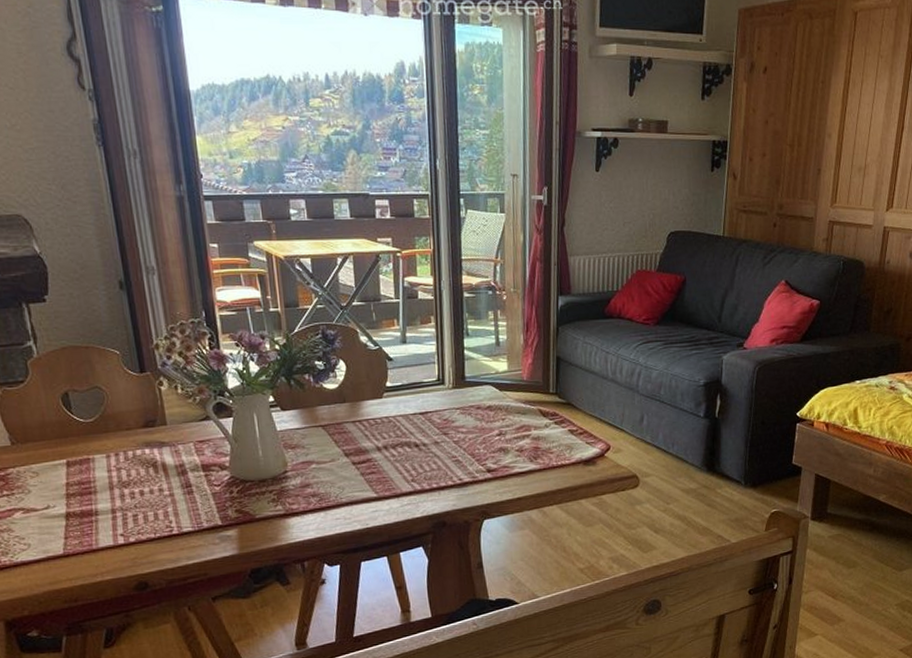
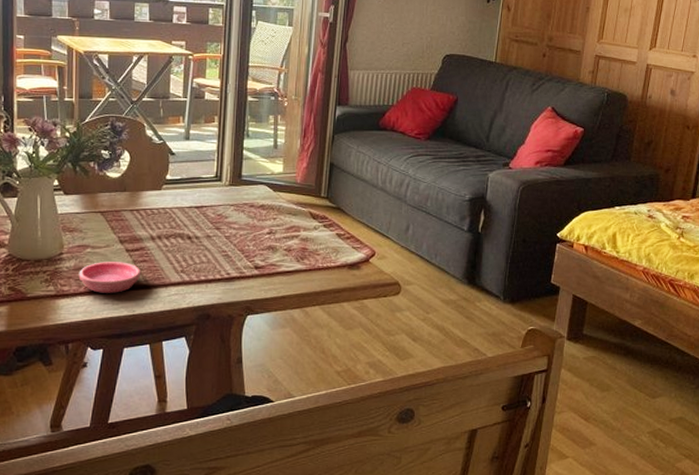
saucer: none [306,475,371,509] -> present [78,262,142,293]

